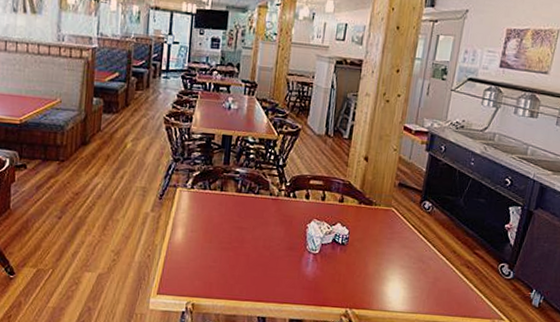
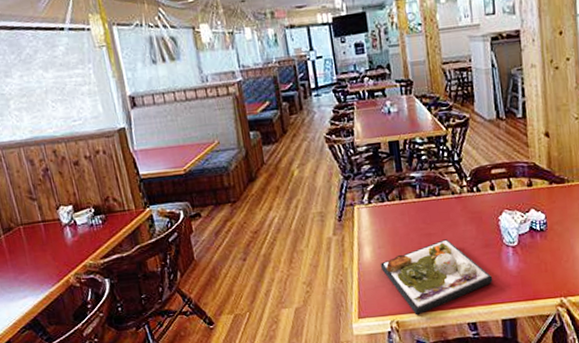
dinner plate: none [188,235,290,301] -> present [380,239,493,316]

